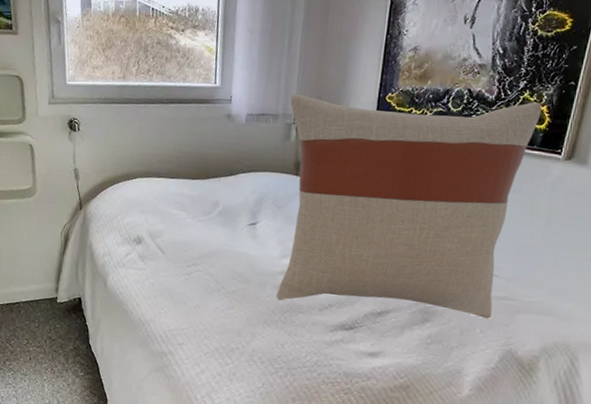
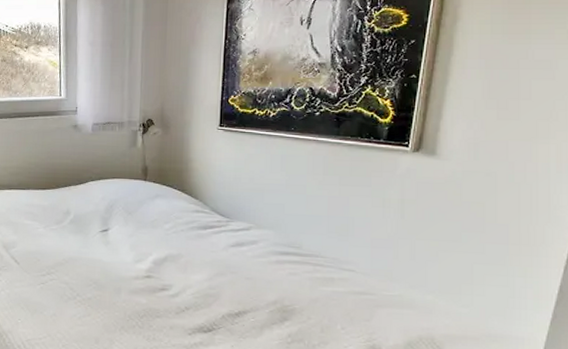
pillow: present [276,94,542,319] -> none [132,97,385,315]

